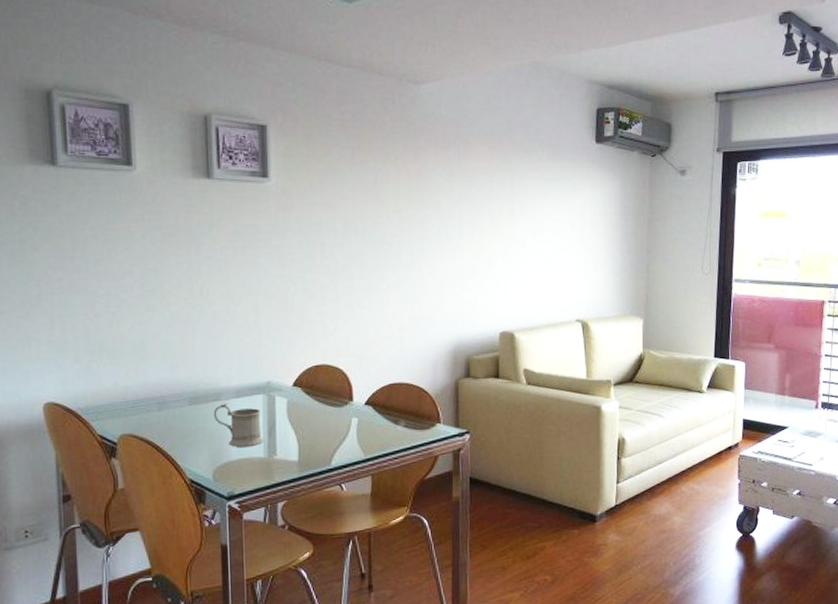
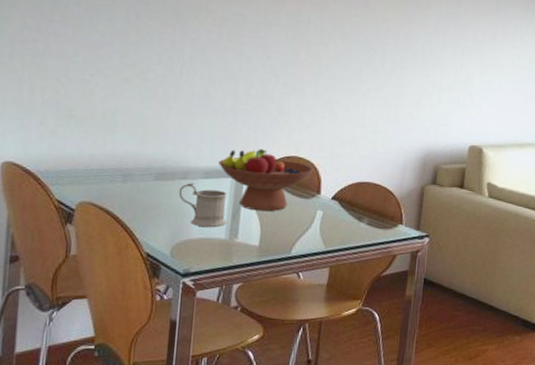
fruit bowl: none [248,361,344,425] -> present [218,149,314,212]

